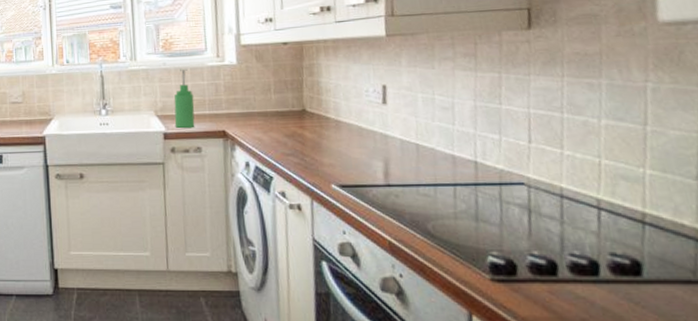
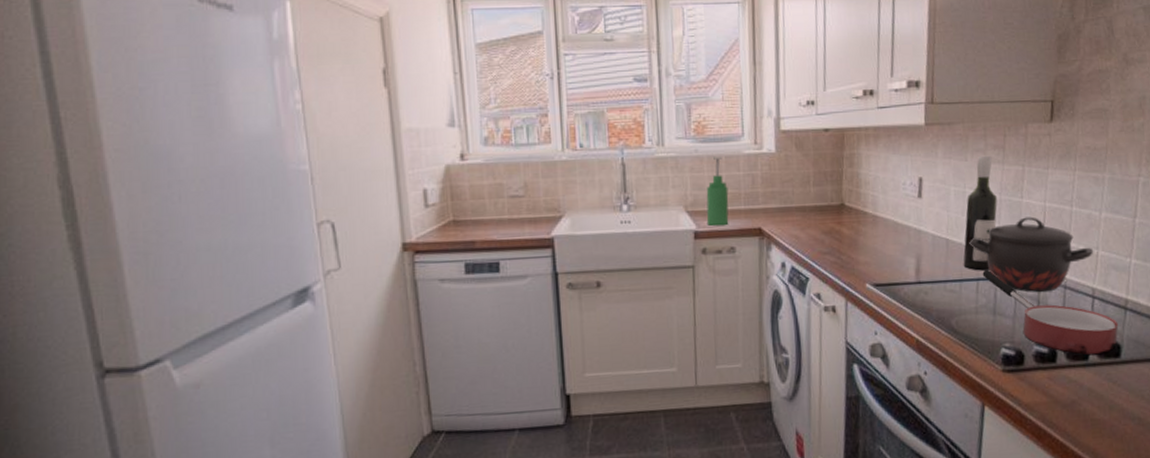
bottle: none [436,63,473,176] -> present [963,155,998,271]
cooking pot: none [442,123,595,200] -> present [969,216,1094,292]
frying pan: none [459,175,636,271] -> present [982,269,1119,356]

